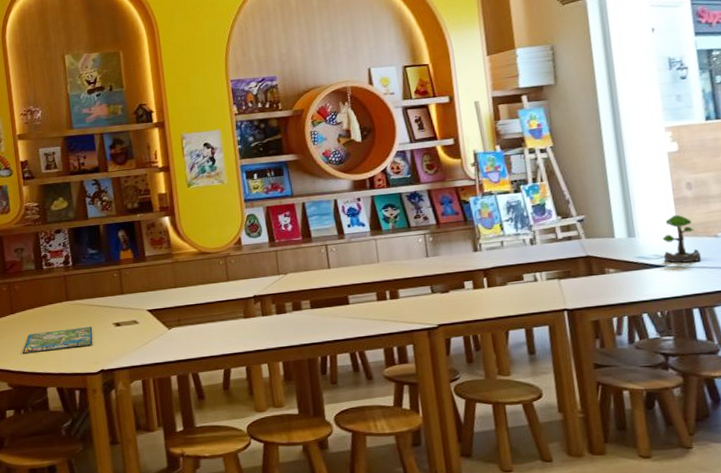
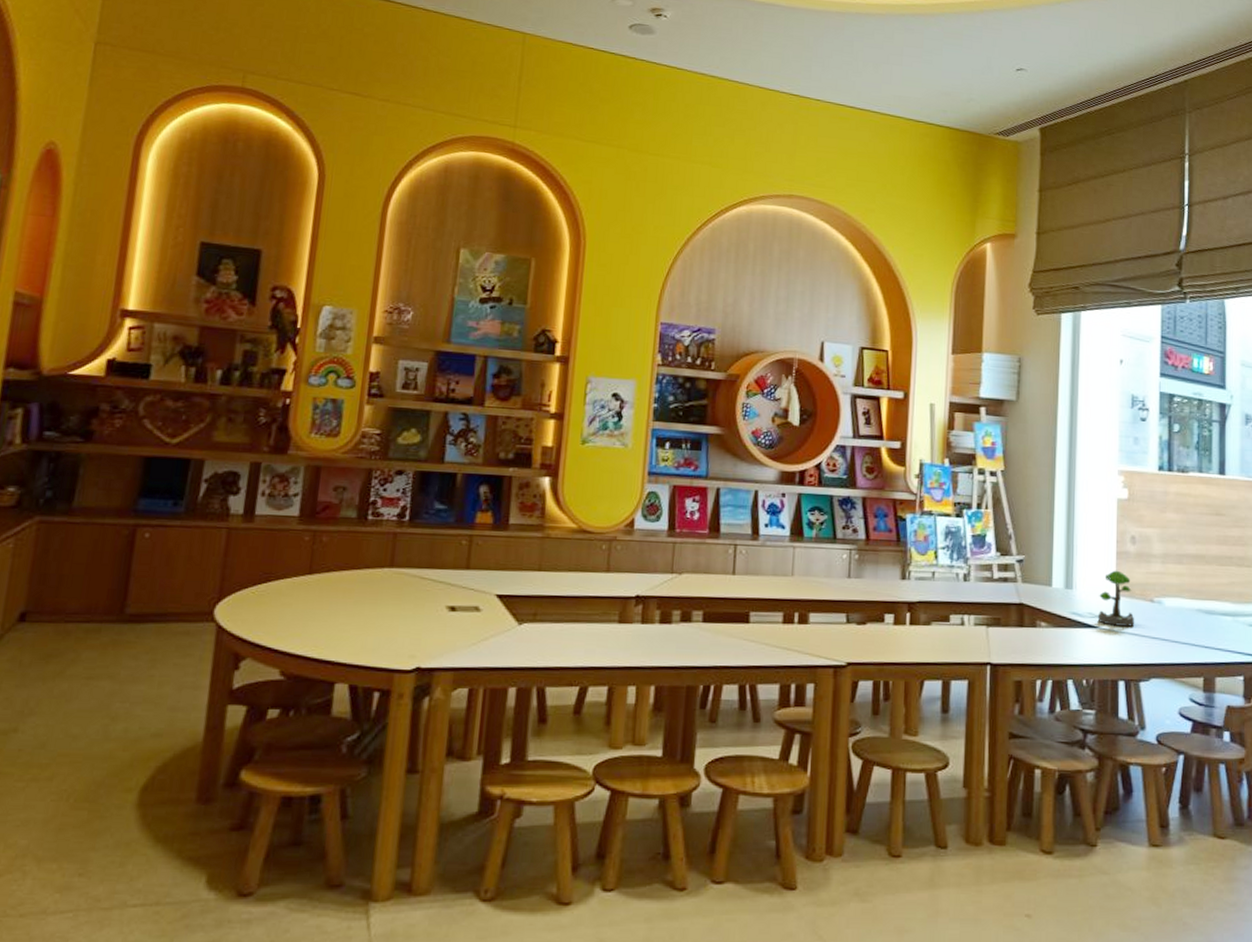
board game: present [22,327,93,353] -> none [311,604,418,633]

